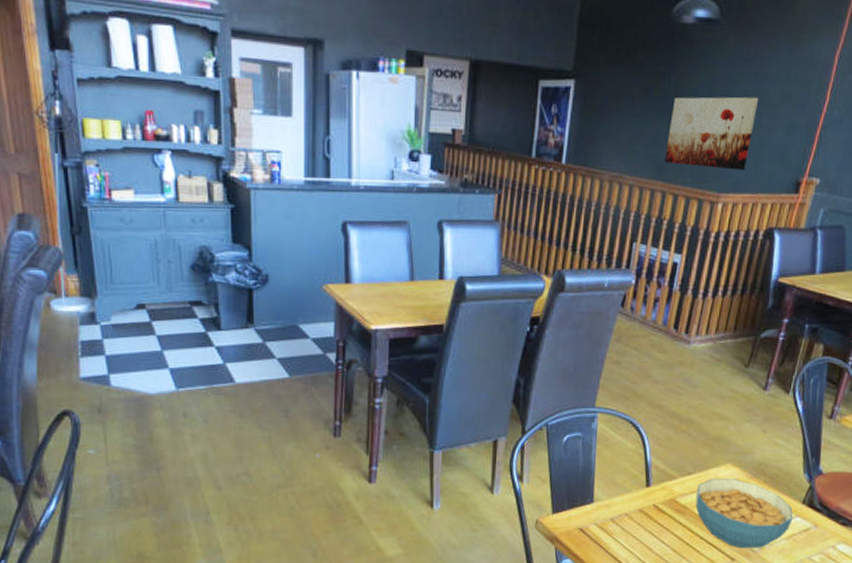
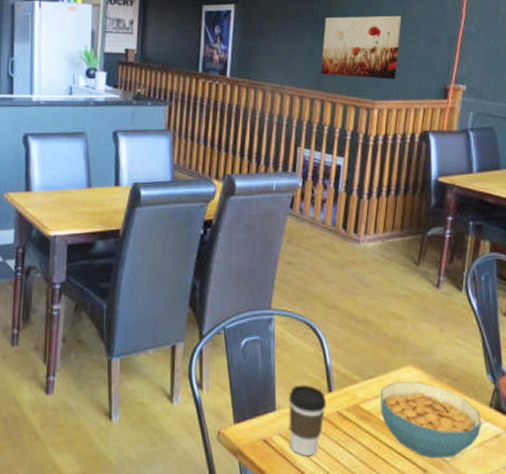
coffee cup: none [604,479,643,544] -> present [289,385,326,456]

